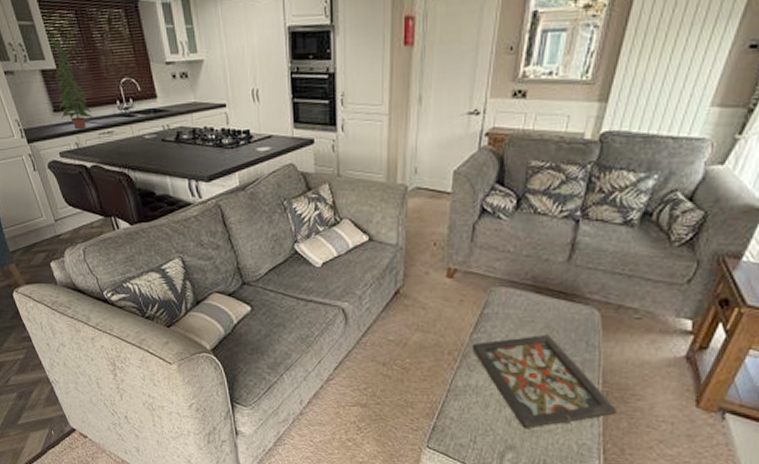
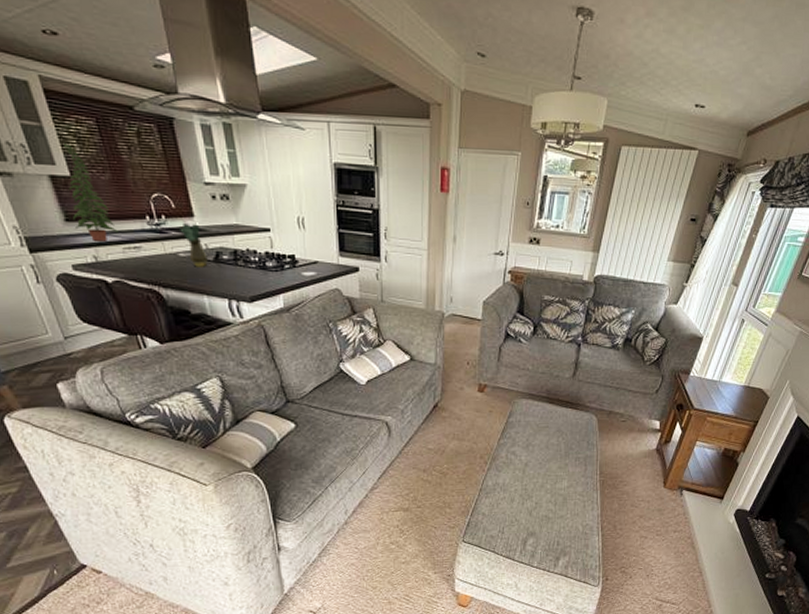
vase: none [145,103,170,148] -> present [180,221,208,267]
decorative tray: present [472,334,617,428] -> none [500,437,610,516]

